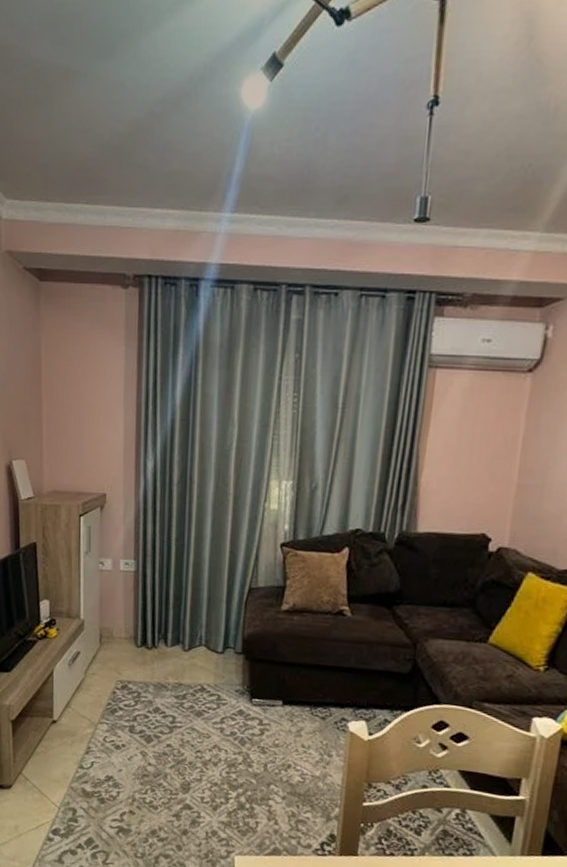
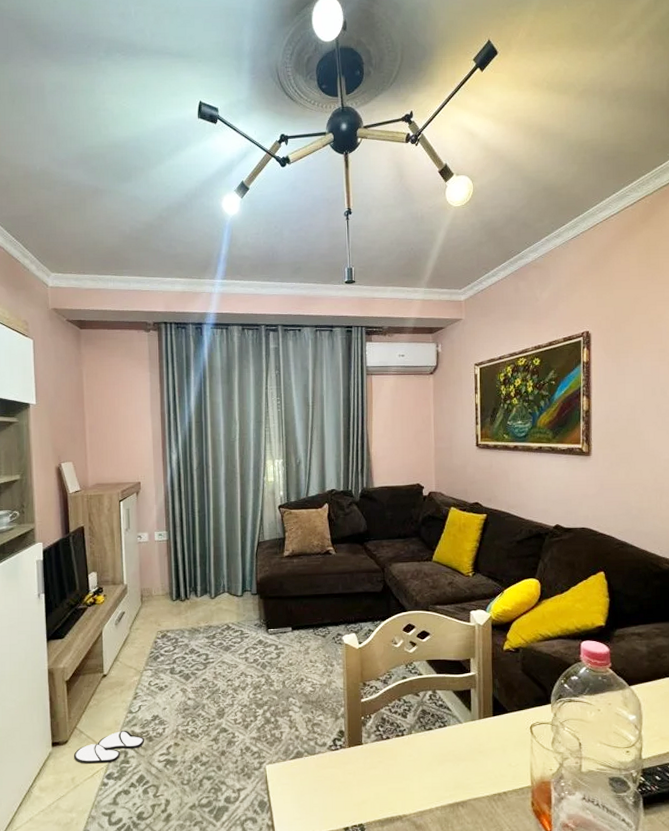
slippers: none [17,785,96,818] -> present [73,730,145,764]

